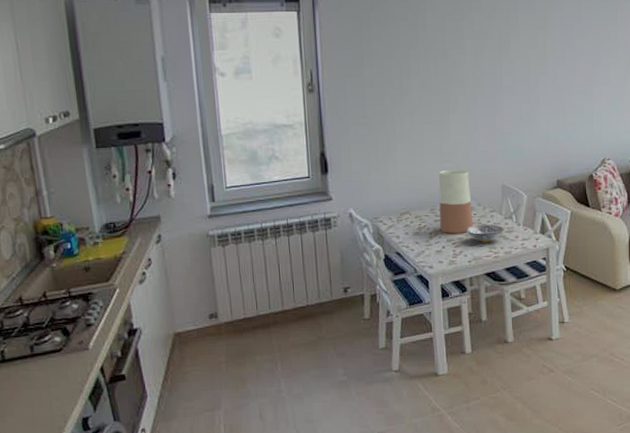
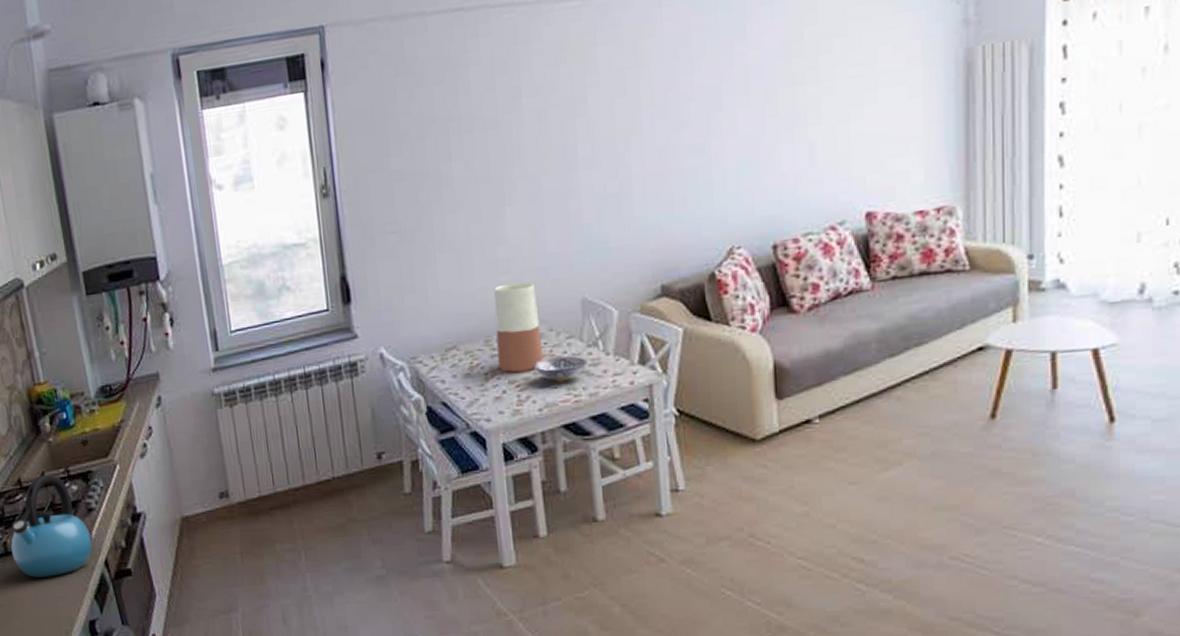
kettle: none [8,294,90,382] -> present [10,474,93,578]

